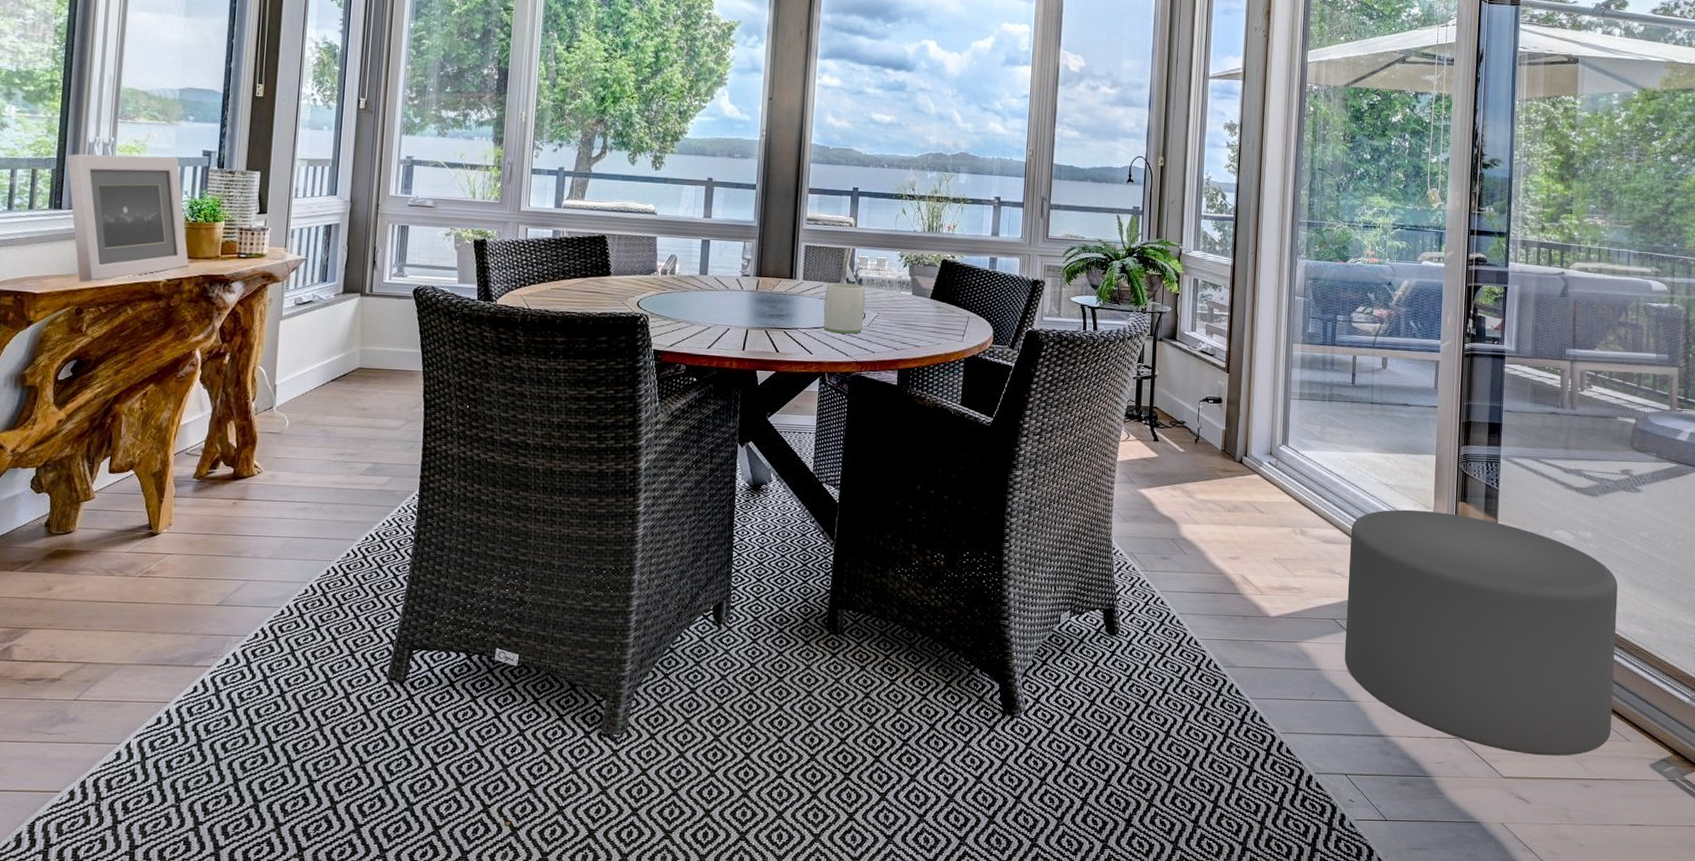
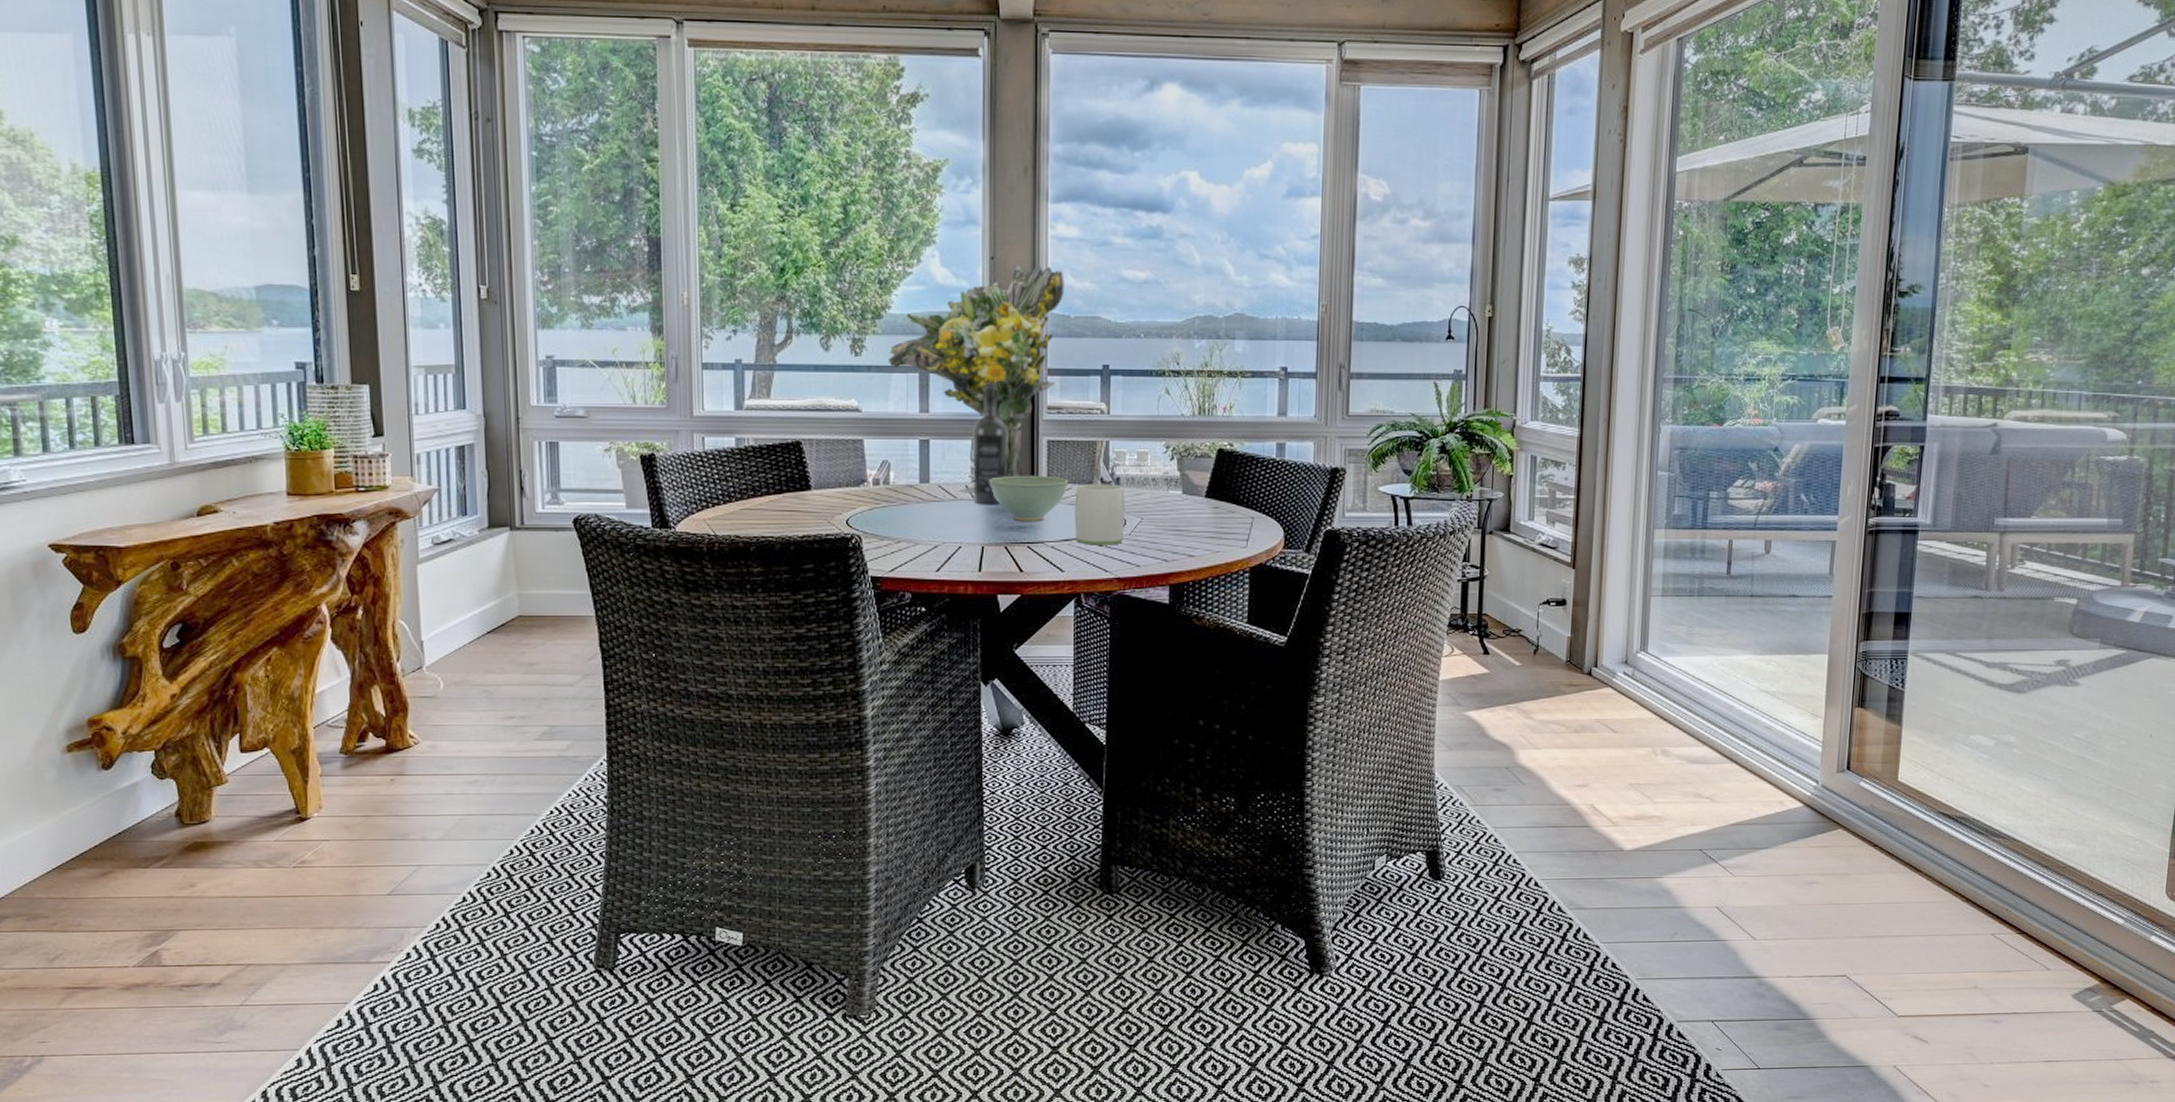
picture frame: present [67,153,189,282] -> none [130,373,299,531]
bouquet: none [682,103,827,286] -> present [888,263,1064,493]
wine bottle: none [742,197,774,296] -> present [973,383,1008,505]
bowl: none [756,272,821,312] -> present [989,475,1069,522]
pouf: present [1344,509,1618,756] -> none [1712,720,2045,991]

